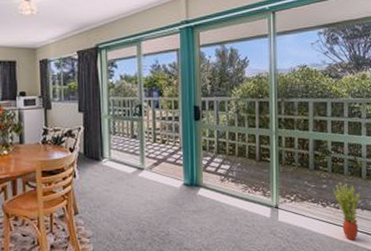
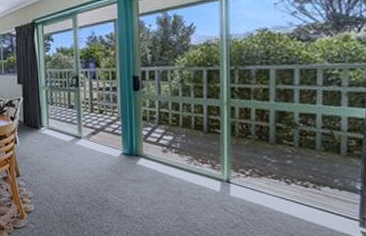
potted plant: present [332,181,361,240] -> none [299,157,338,223]

